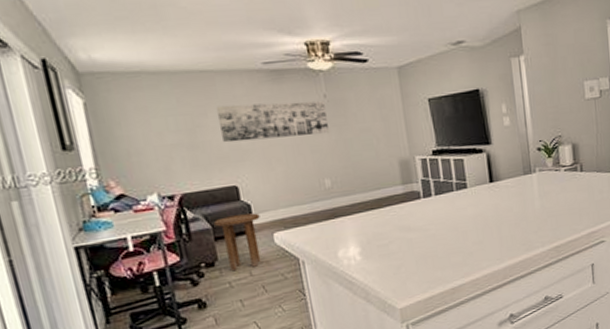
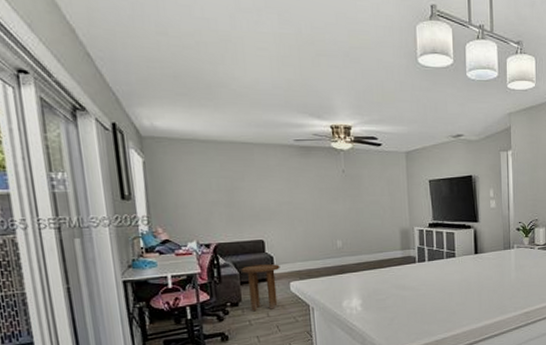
wall art: present [217,101,329,143] -> none [253,172,344,204]

